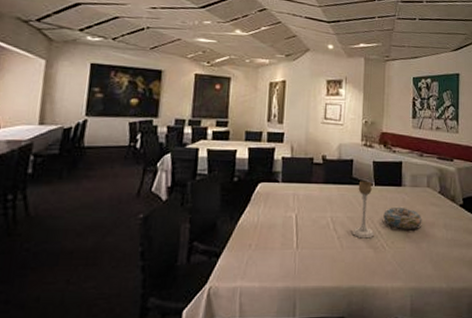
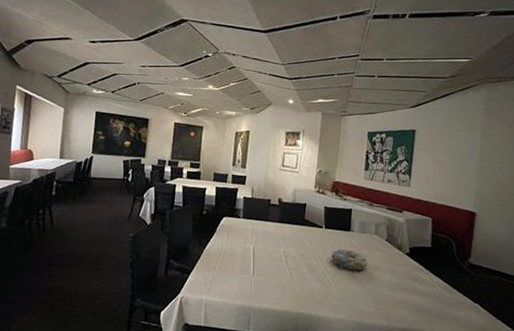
candle holder: present [352,181,374,239] -> none [302,223,323,274]

